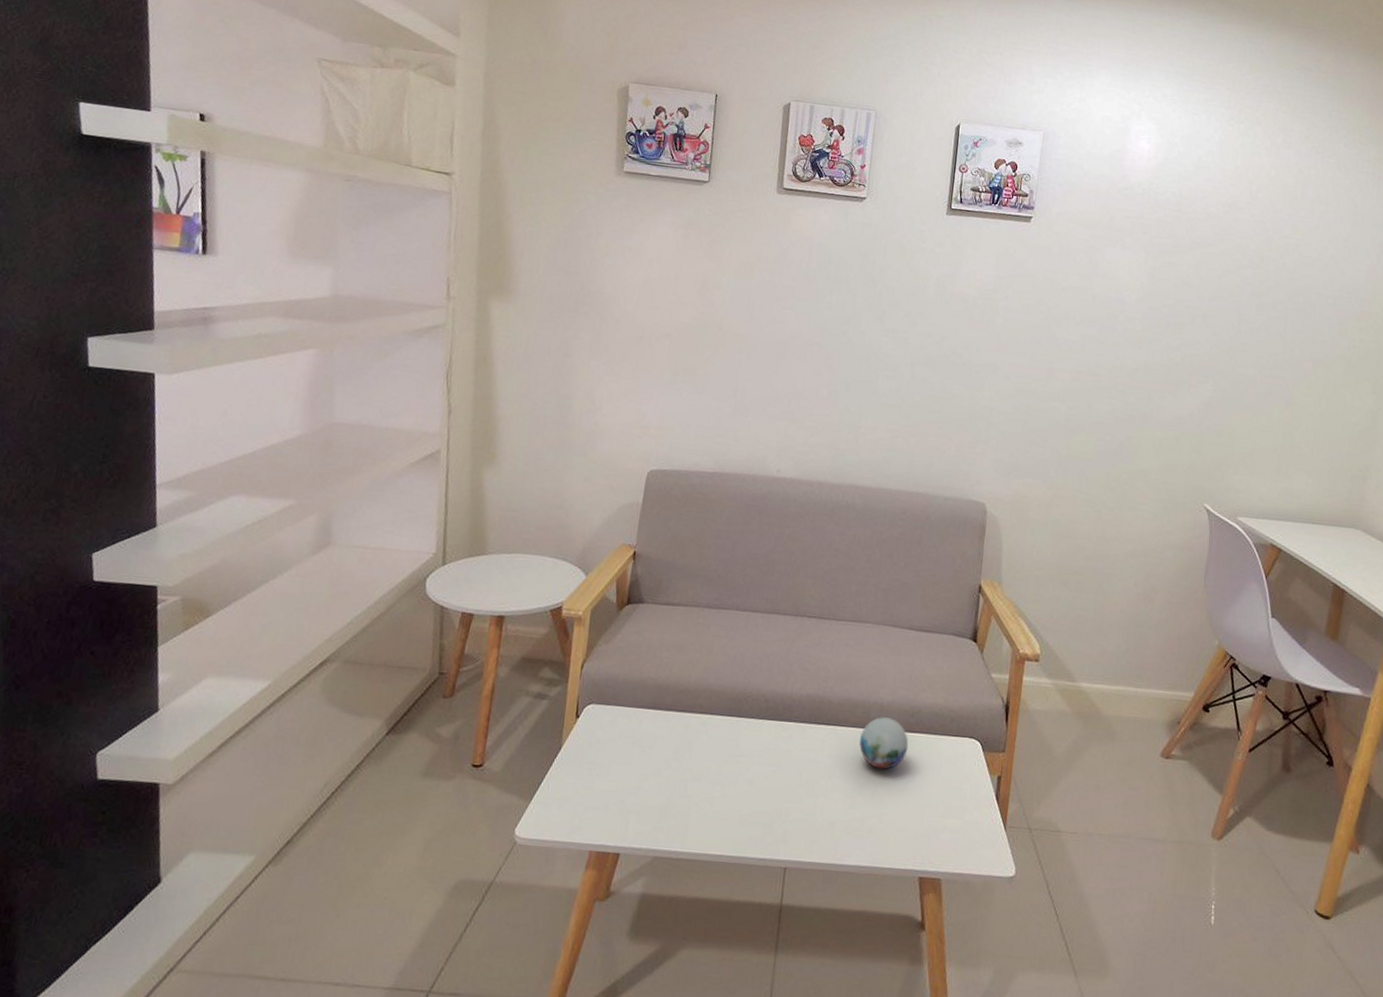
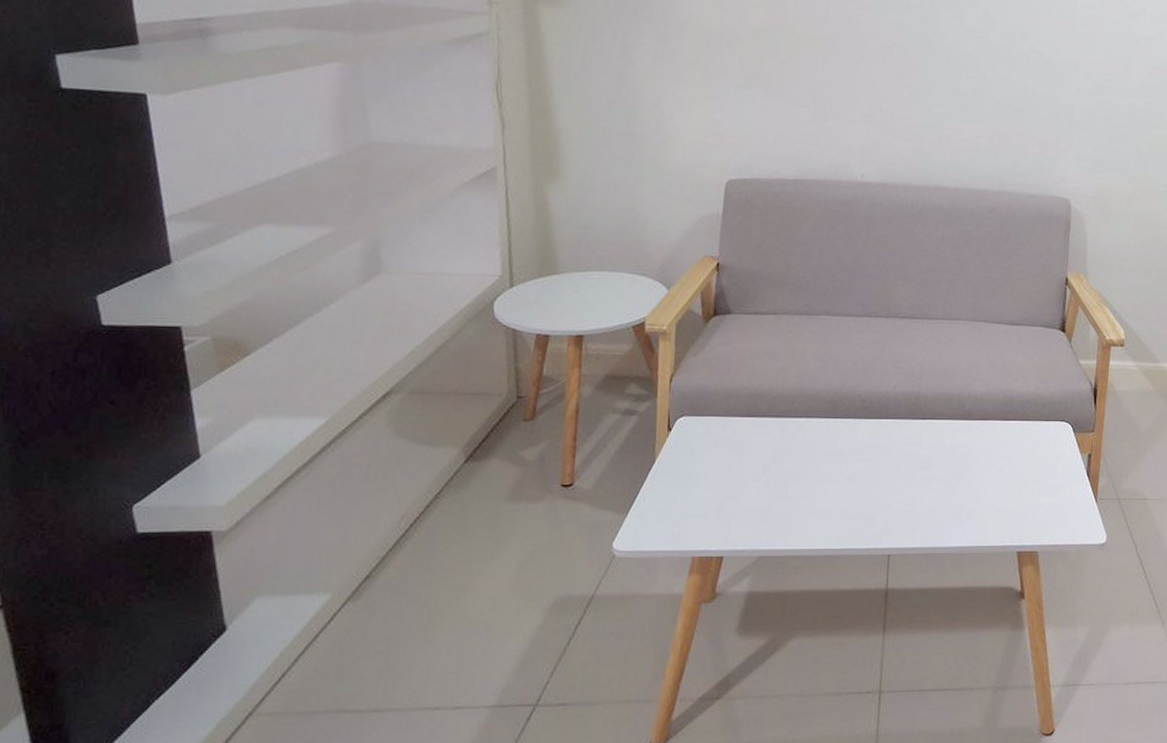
decorative orb: present [859,717,909,770] -> none [956,408,1003,457]

